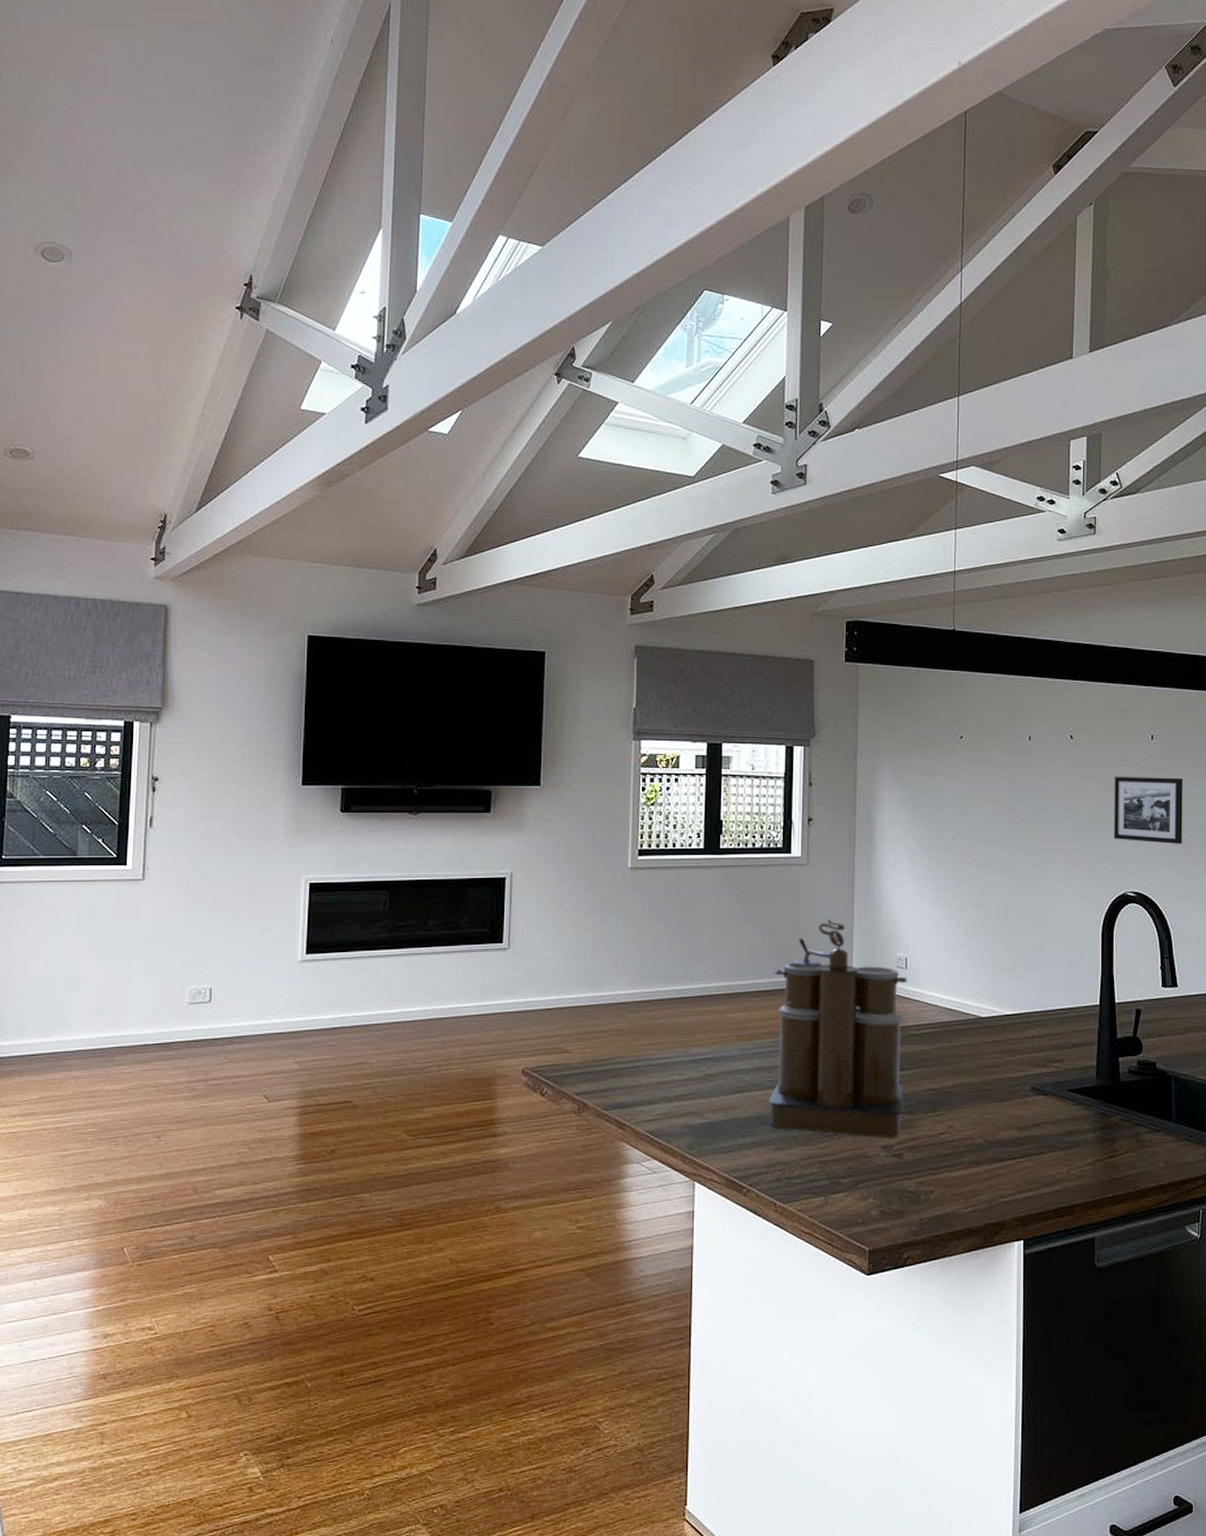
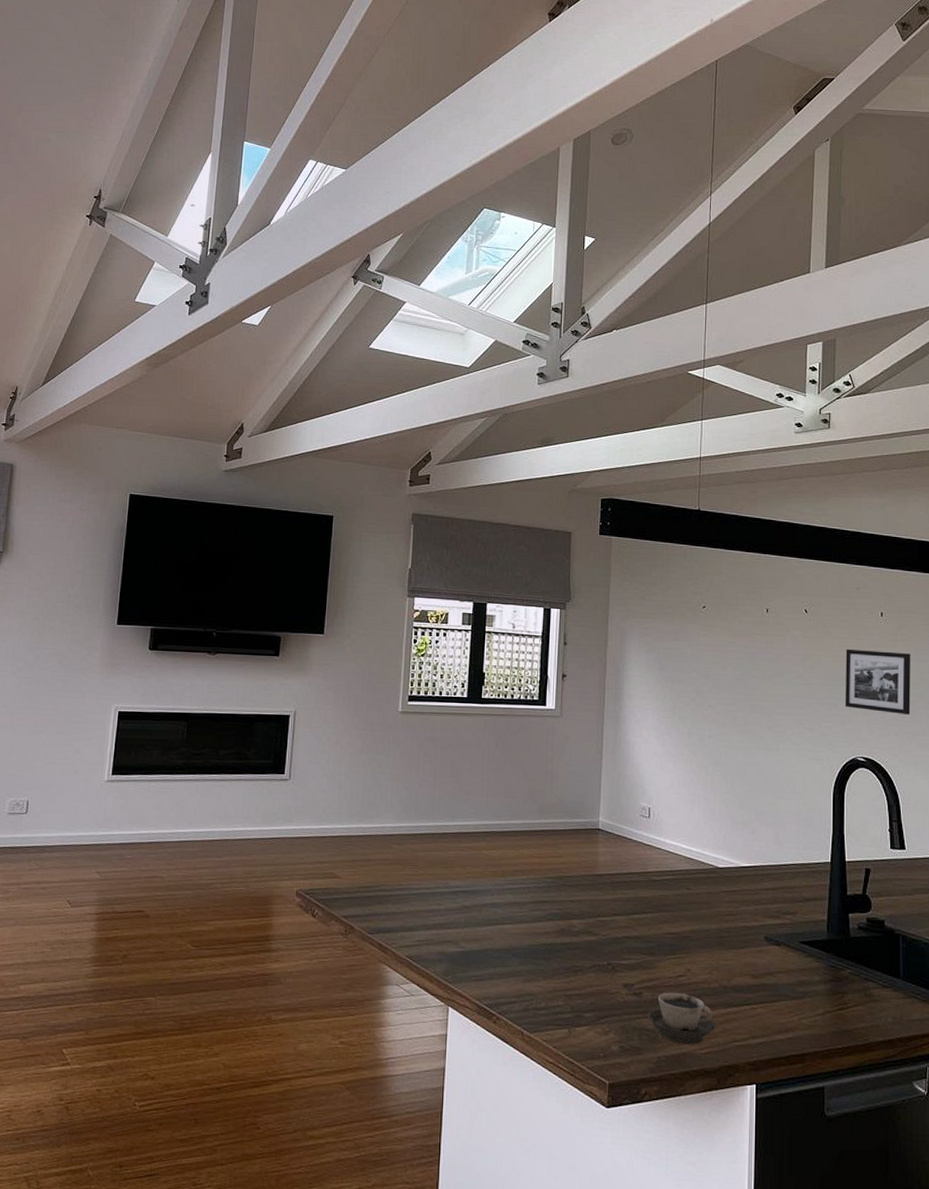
coffee maker: present [768,919,908,1137] -> none [518,768,651,976]
cup: none [908,1151,980,1205] -> present [647,992,716,1045]

